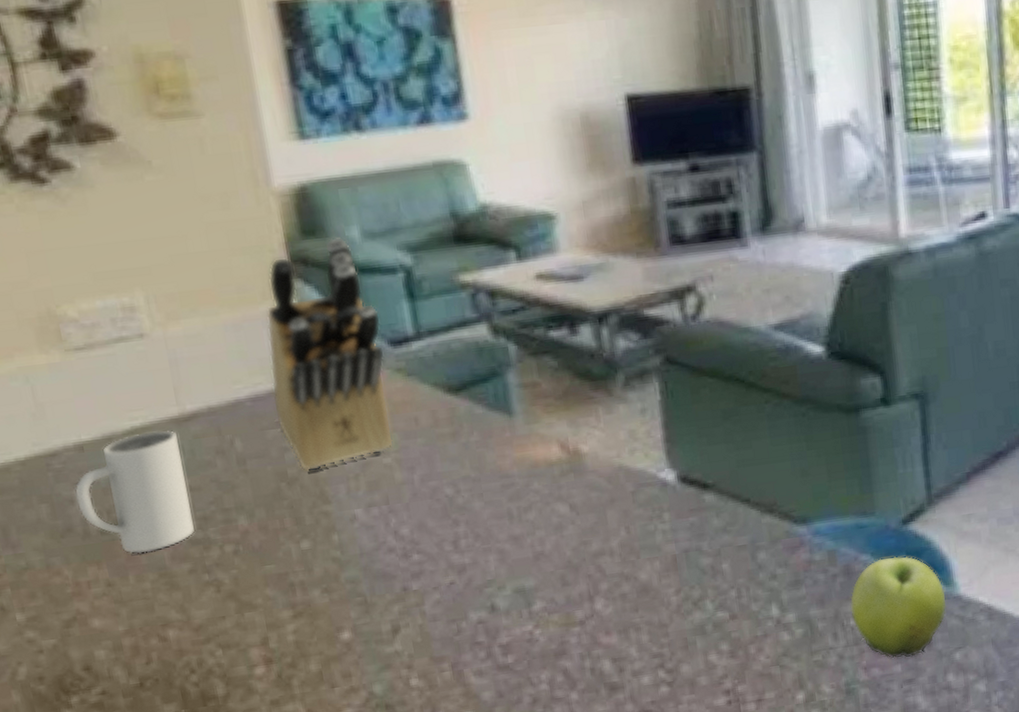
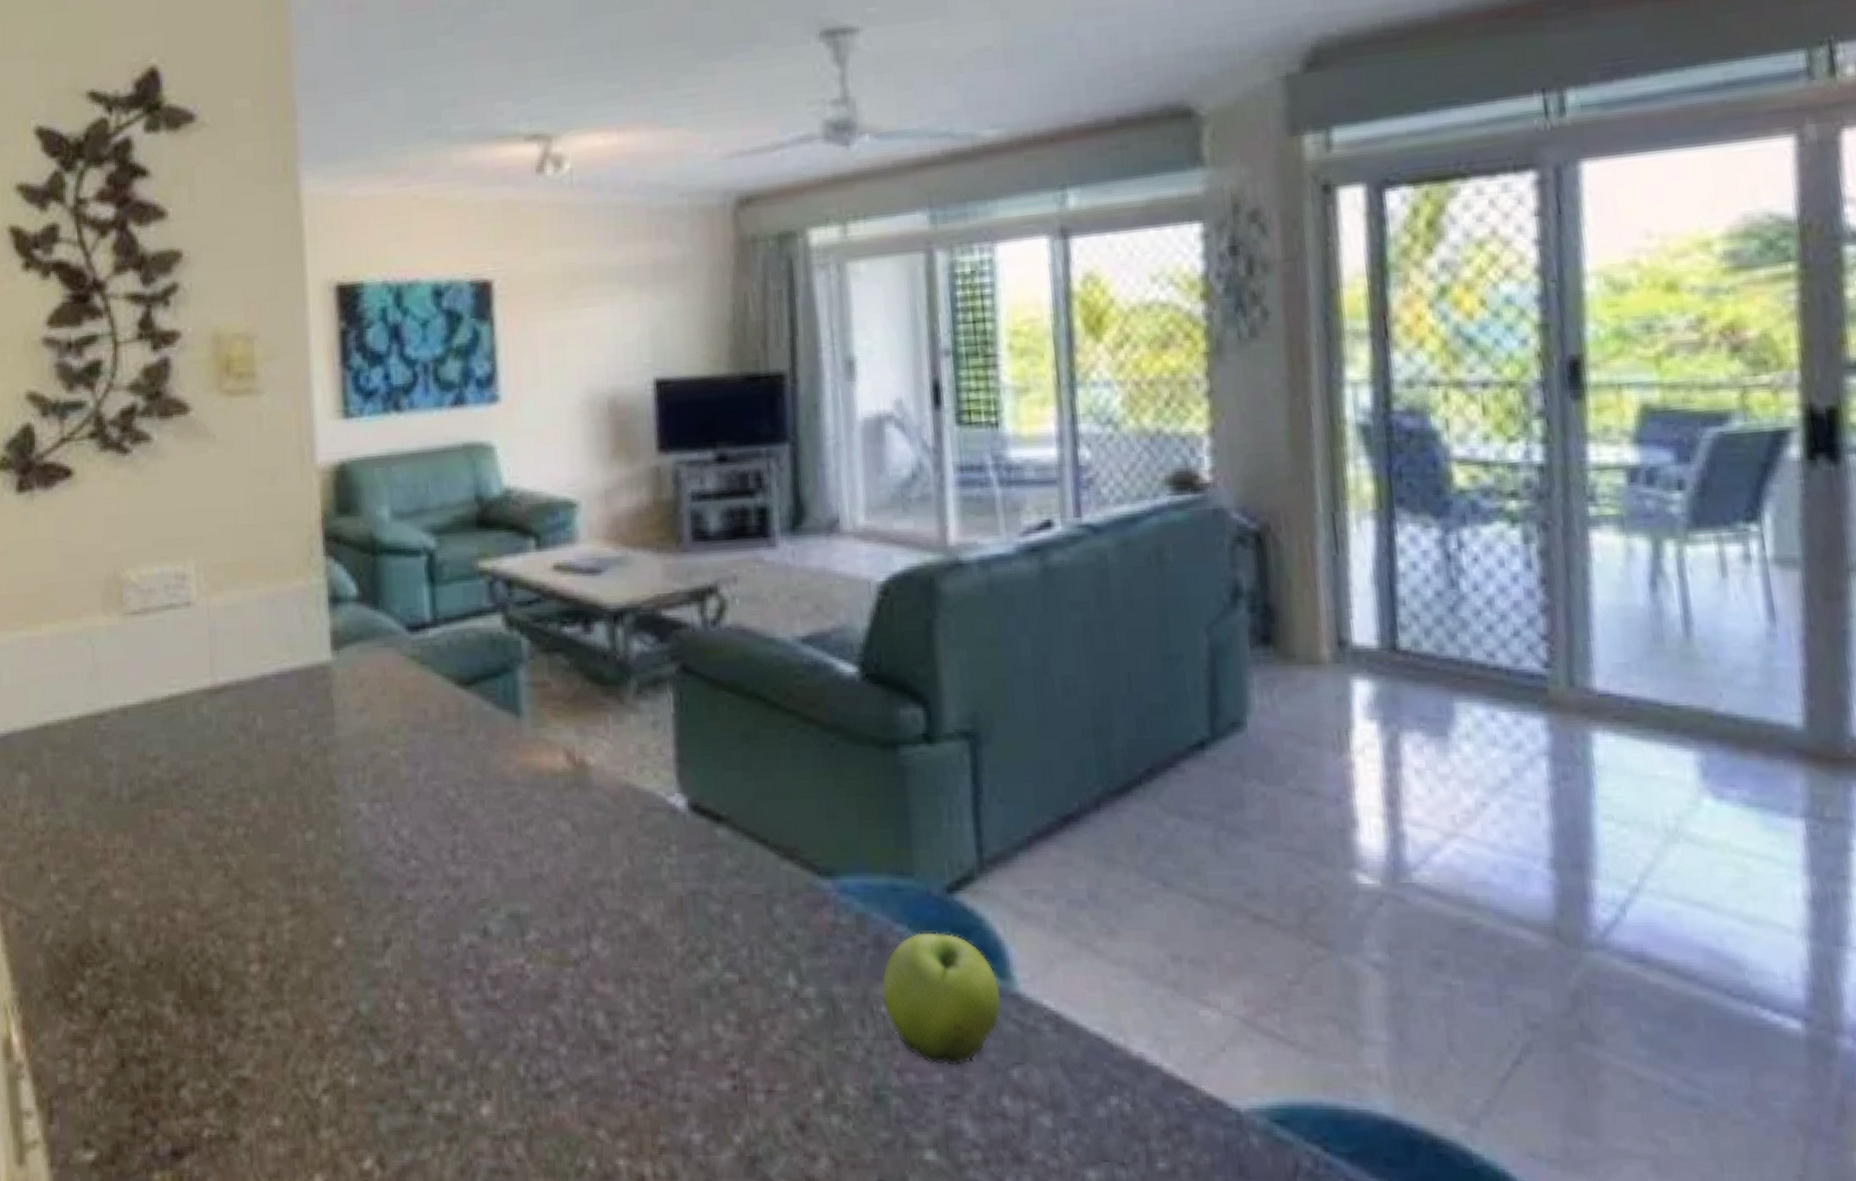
mug: present [74,429,194,554] -> none [115,700,212,826]
knife block: present [266,236,394,471] -> none [295,515,403,757]

